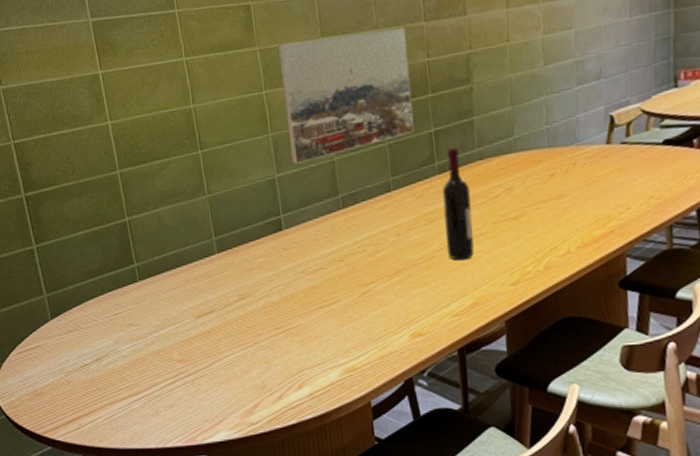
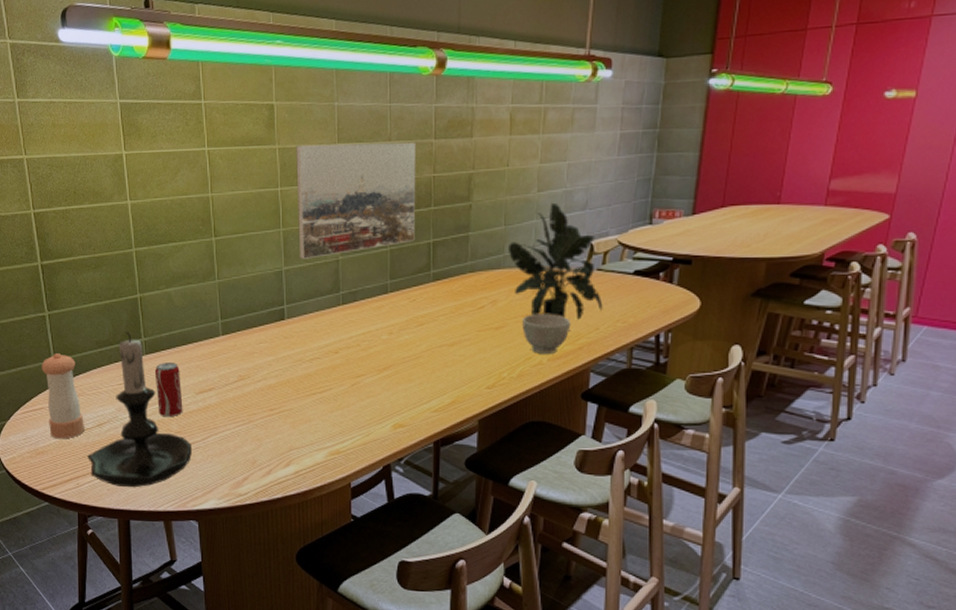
pepper shaker: none [33,287,83,378] -> present [41,353,84,439]
candle holder: none [86,257,197,425] -> present [86,331,192,488]
beverage can: none [150,287,184,346] -> present [154,363,183,418]
wine bottle: present [442,147,474,261] -> none [433,259,459,362]
potted plant: none [517,75,633,201] -> present [507,202,603,320]
bowl: none [542,196,598,242] -> present [522,314,571,355]

